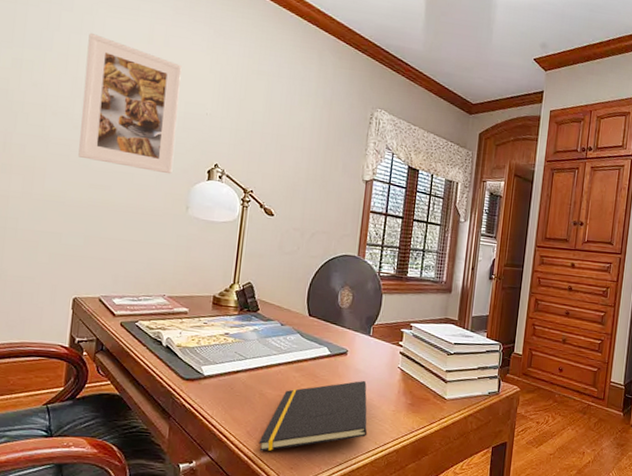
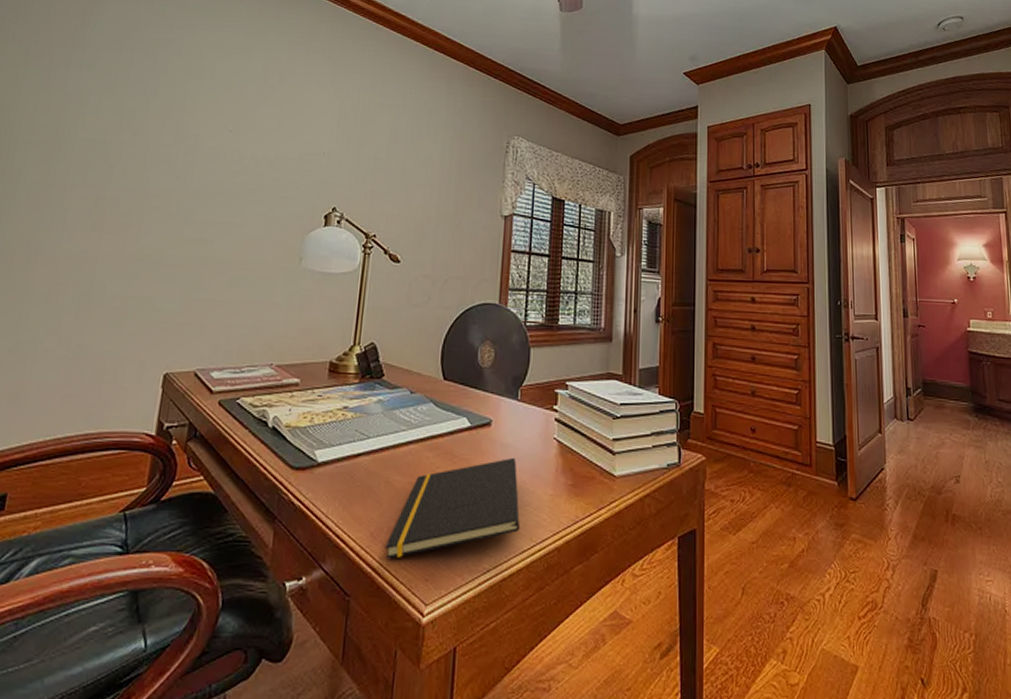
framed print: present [78,32,182,175] -> none [179,75,297,222]

